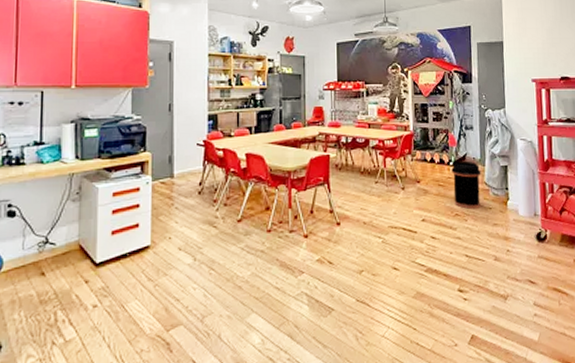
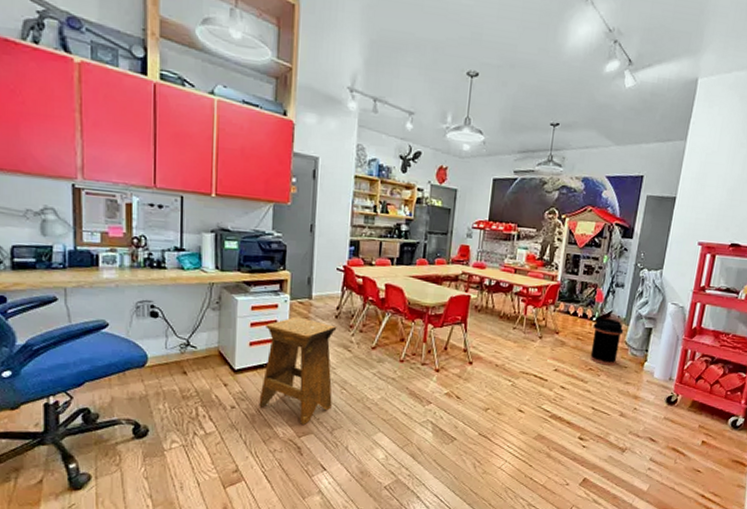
stool: none [123,197,201,316] -> present [259,316,337,425]

